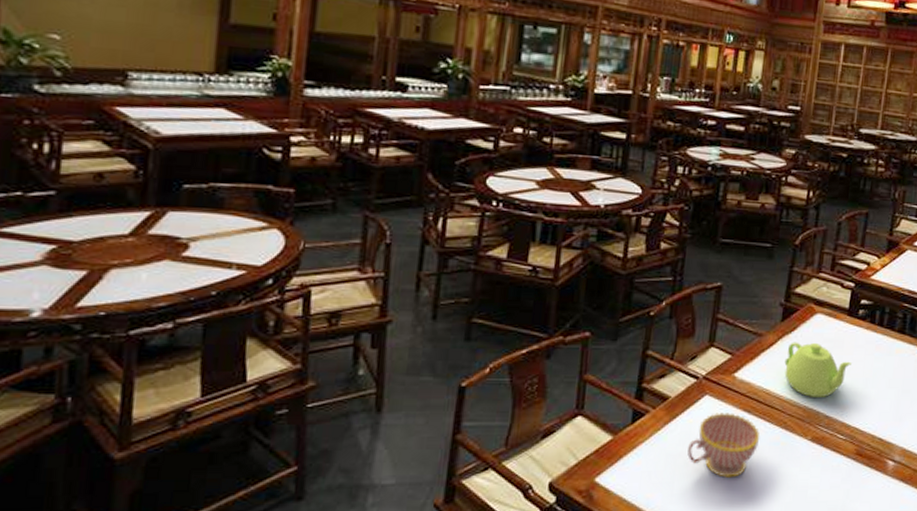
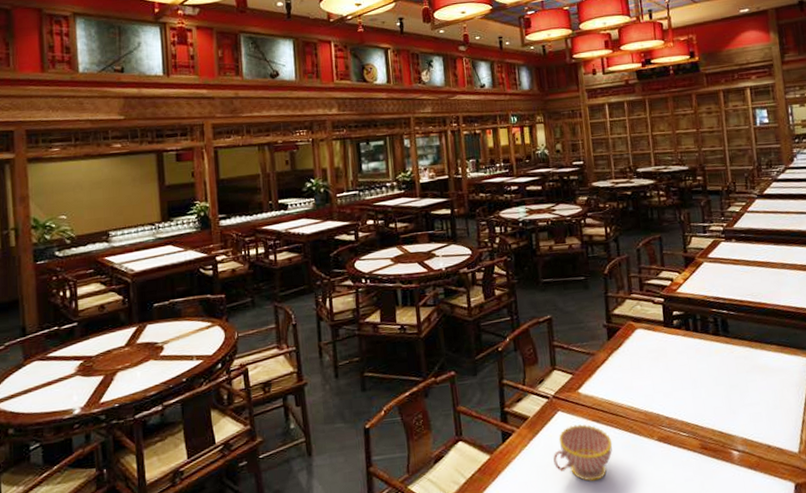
teapot: present [784,342,851,398] -> none [618,354,678,403]

